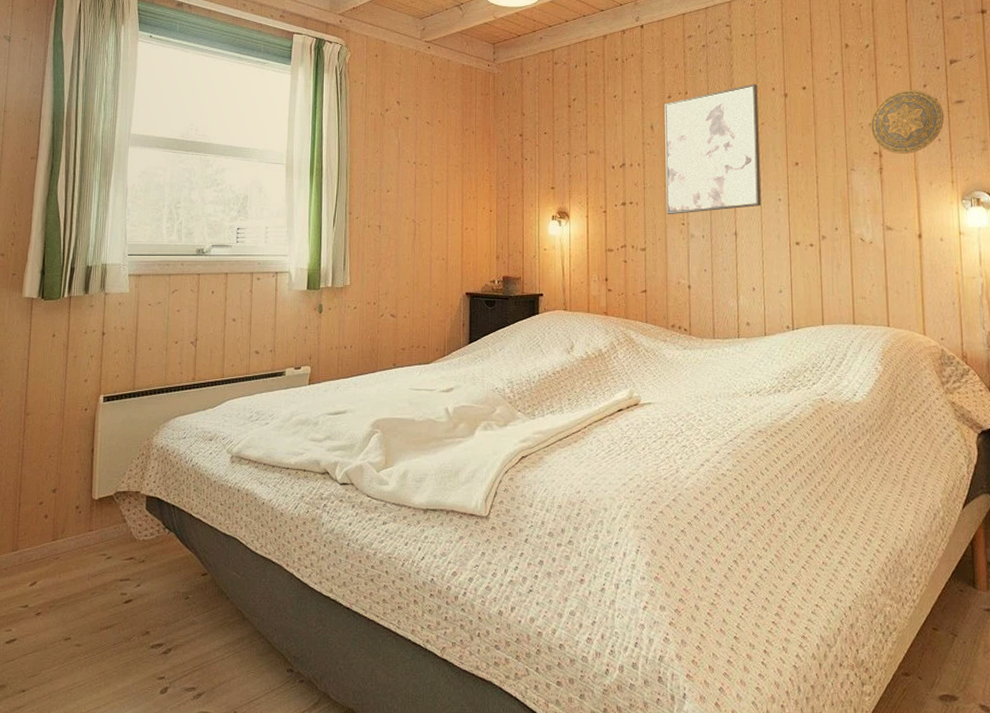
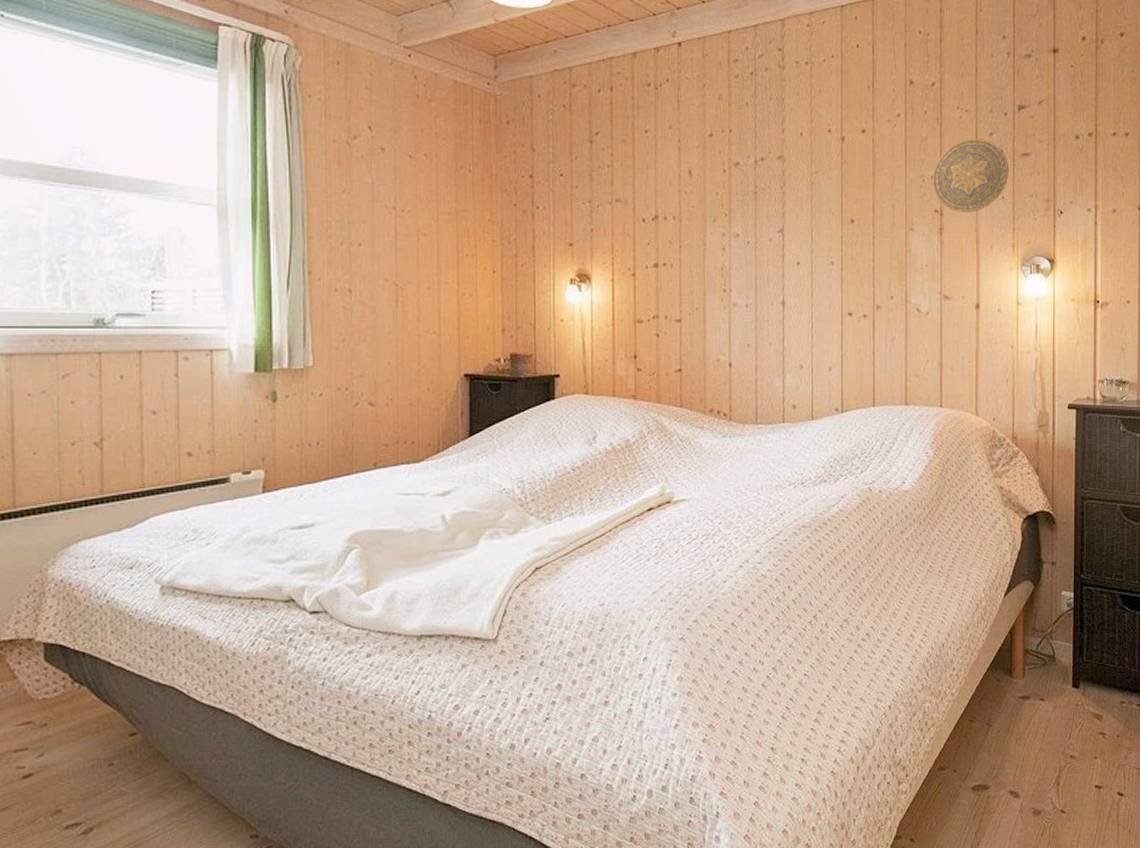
wall art: present [665,83,762,215] -> none [705,123,813,280]

